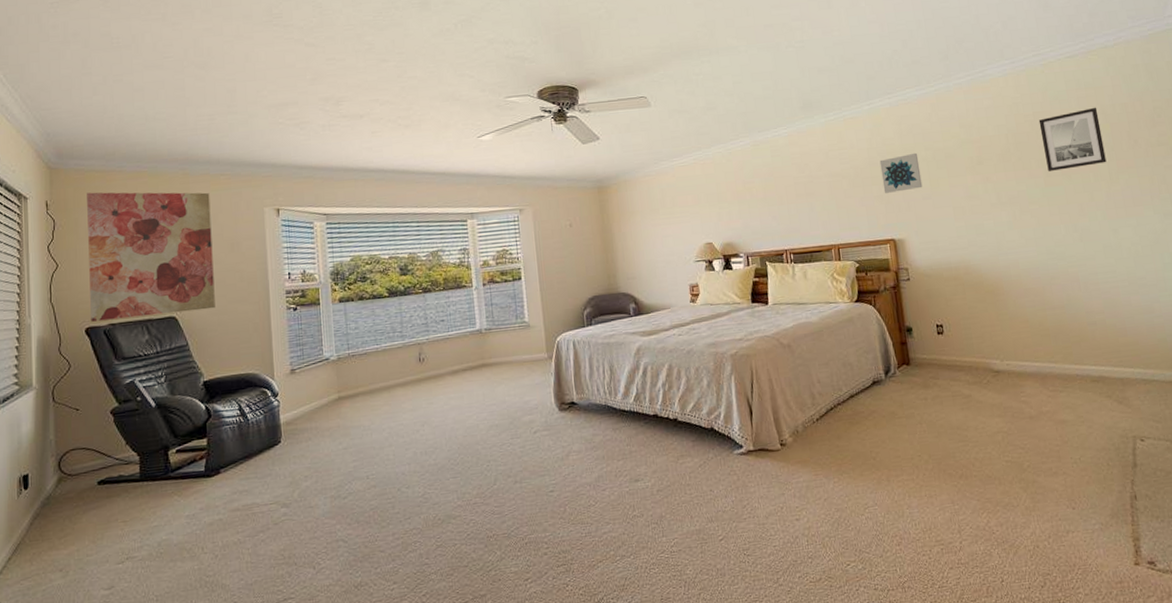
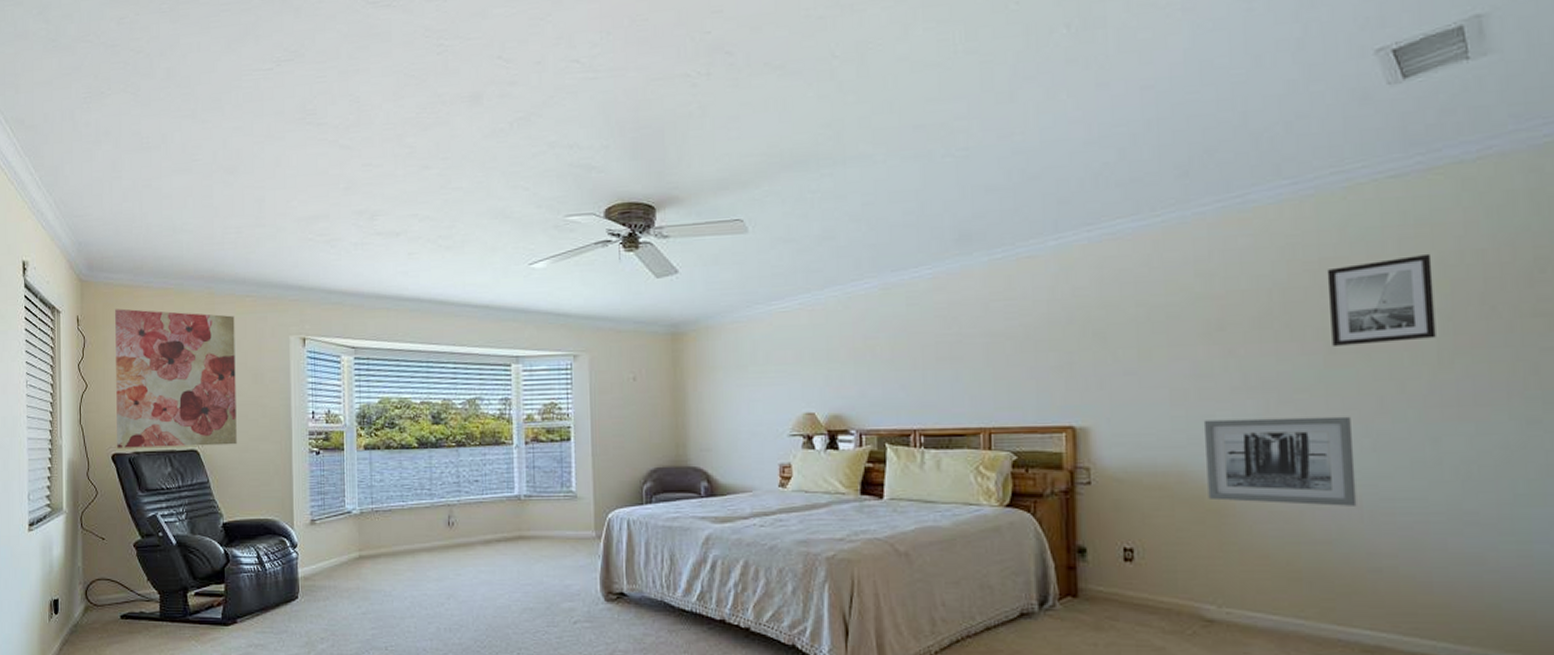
wall art: present [879,152,923,193] -> none [1064,309,1126,363]
wall art: none [976,218,1076,284] -> present [1203,416,1357,506]

